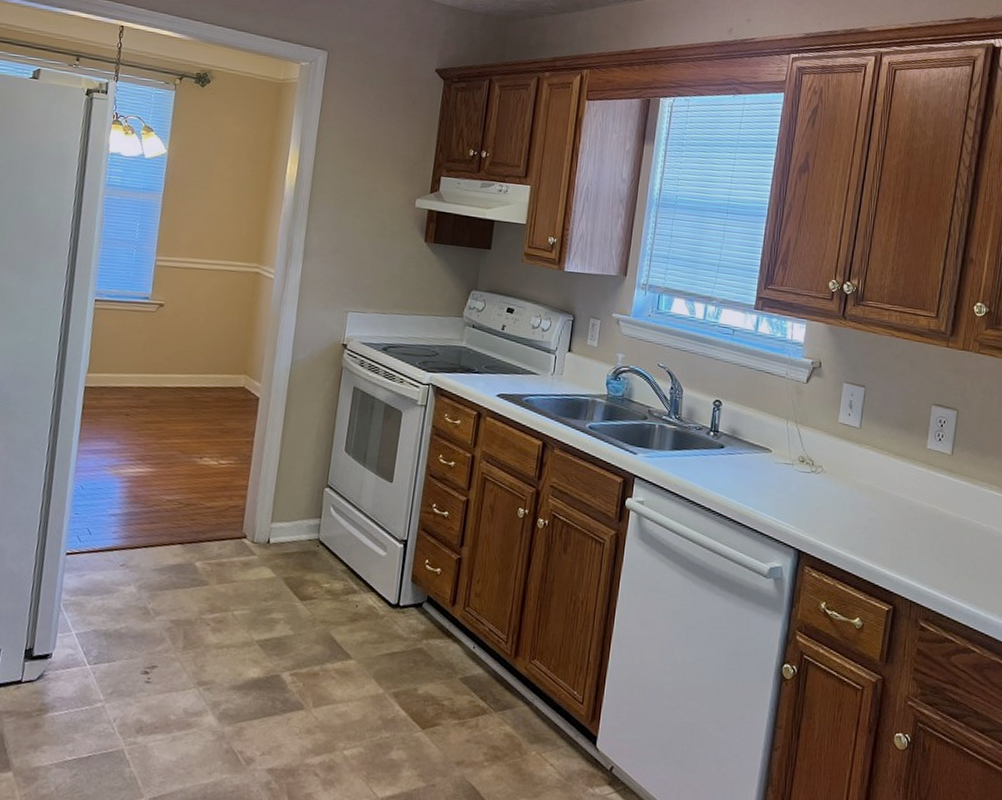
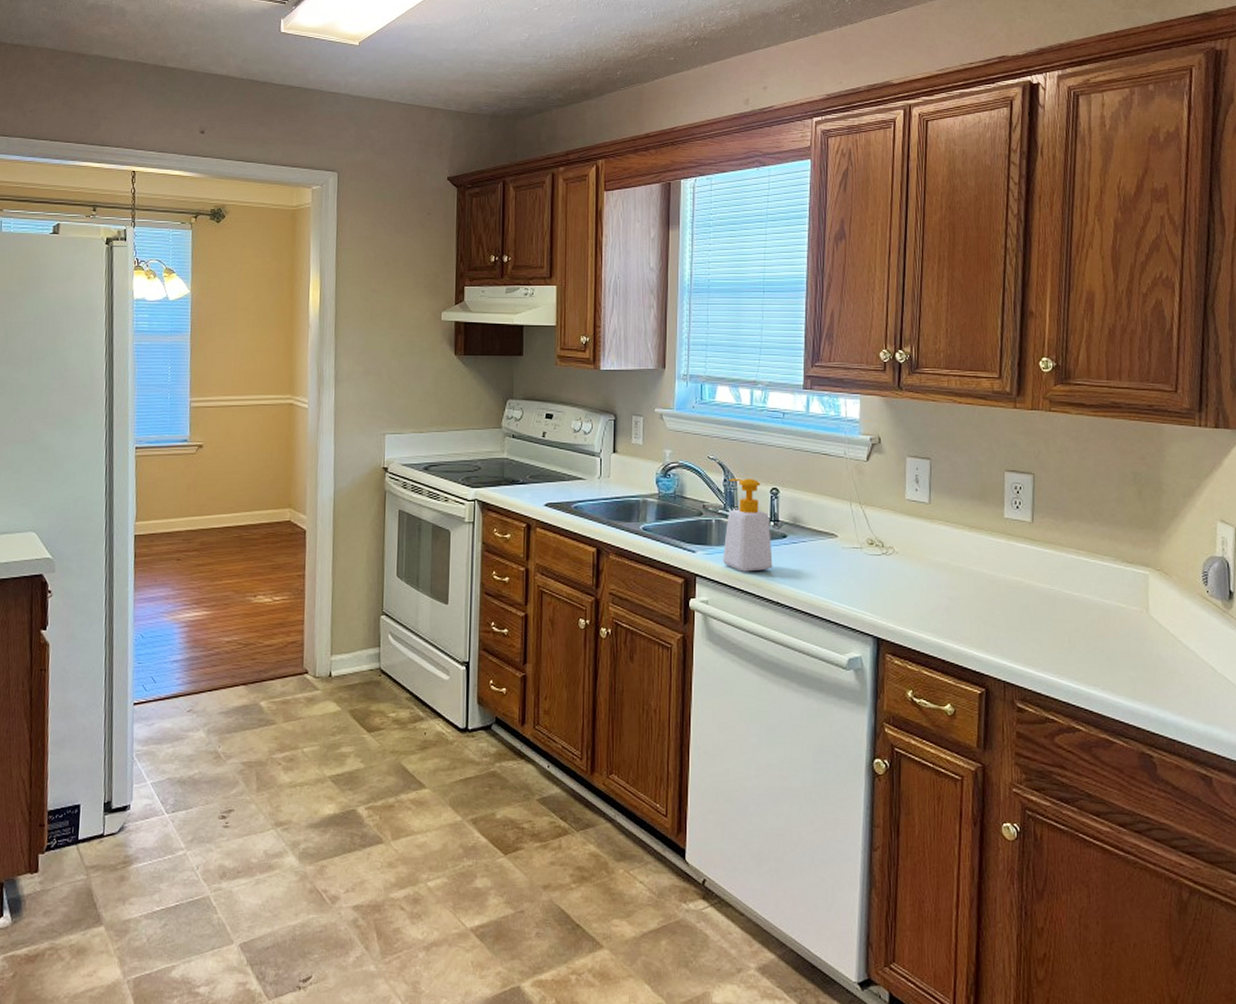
soap bottle: none [661,387,710,478] -> present [723,478,773,572]

